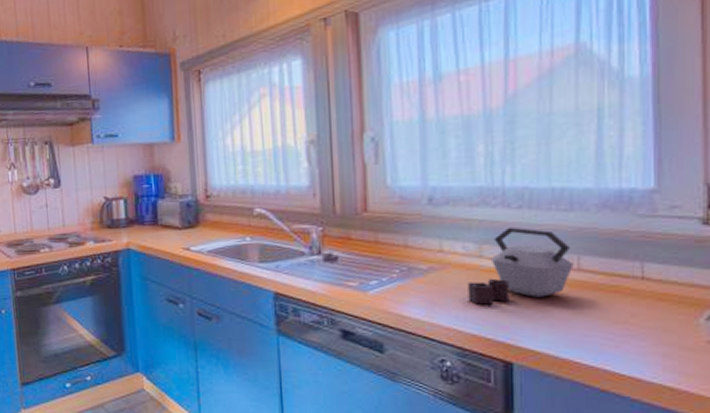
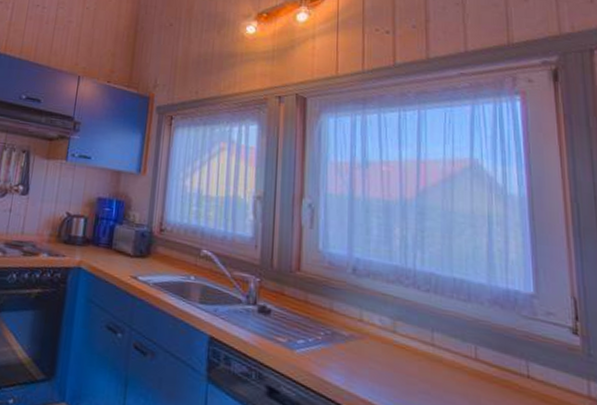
kettle: present [468,226,574,305] -> none [383,307,472,382]

